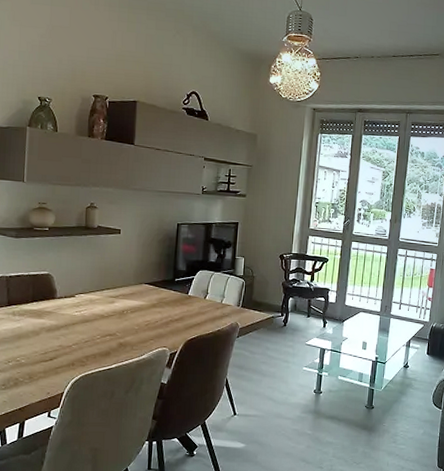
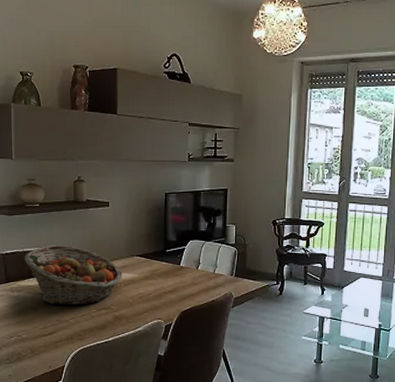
fruit basket: none [29,269,130,331] -> present [24,244,123,305]

